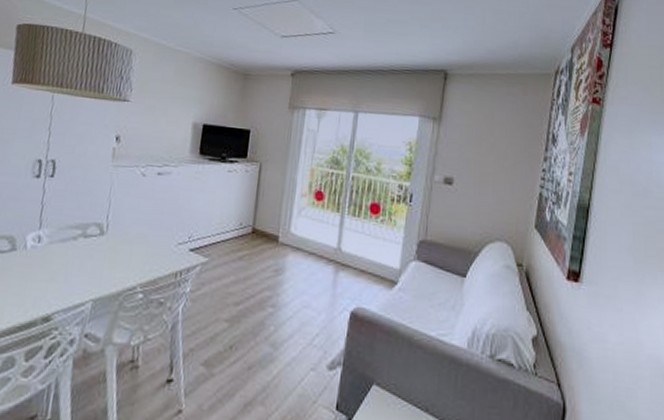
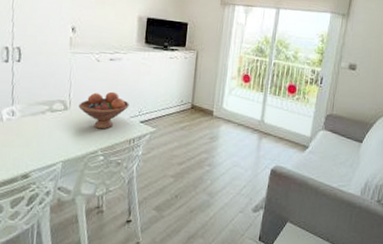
fruit bowl: none [117,212,178,260] -> present [78,91,129,130]

